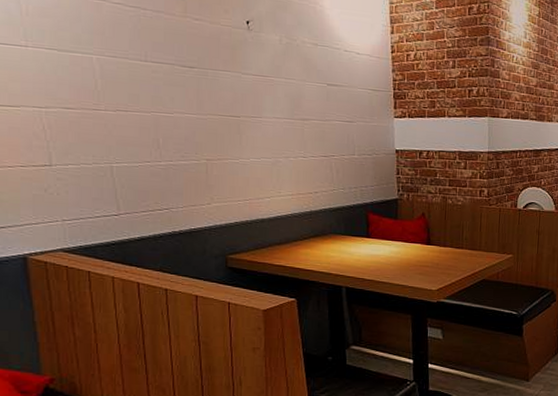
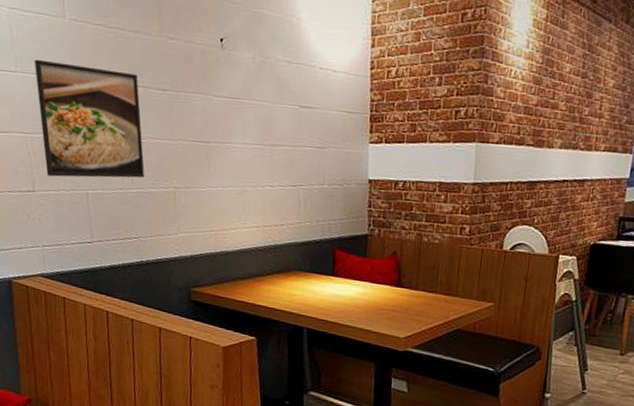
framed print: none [47,34,173,151] -> present [34,59,144,178]

